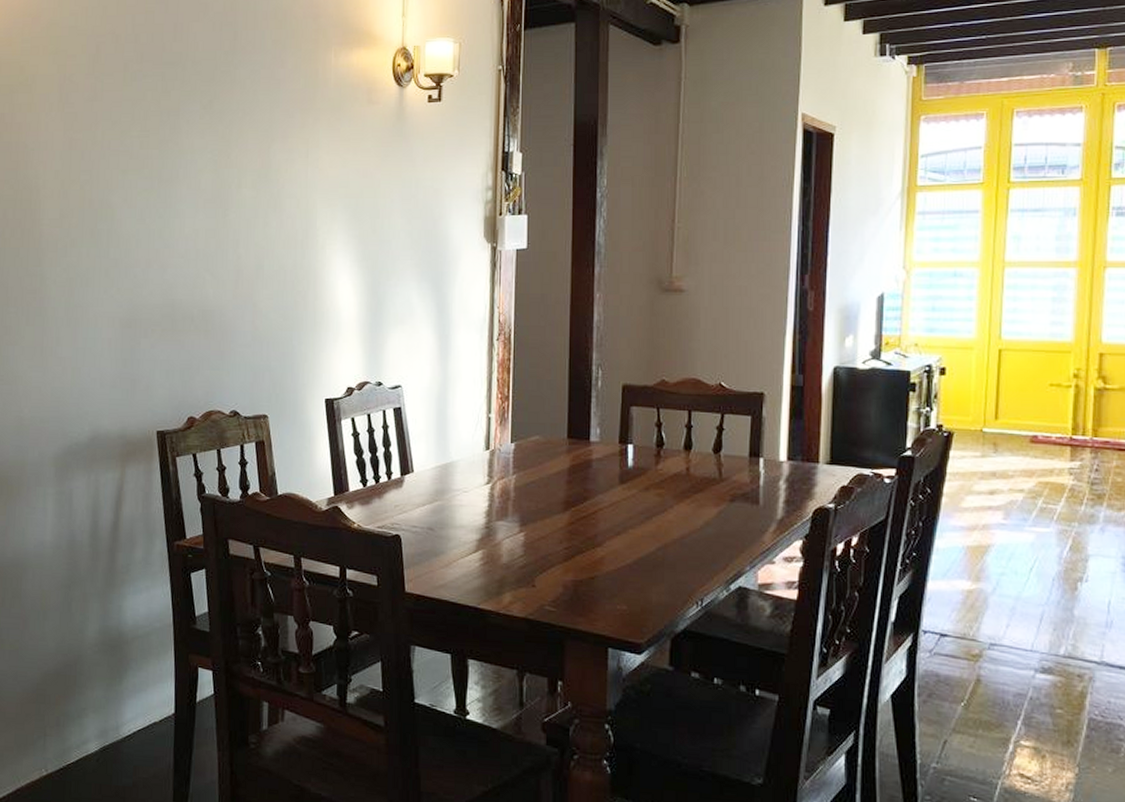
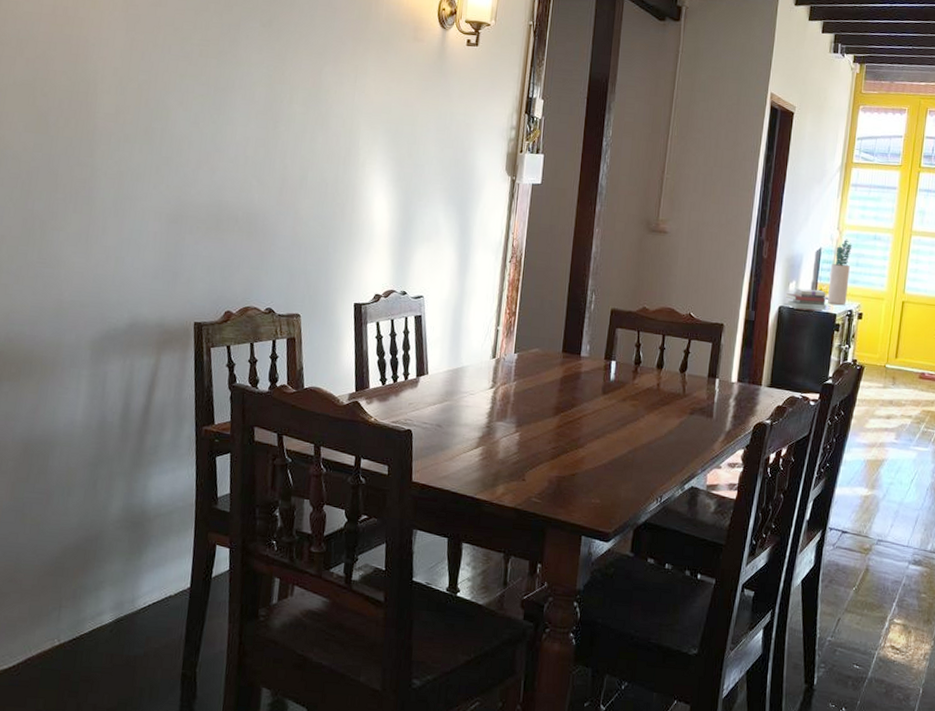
books: none [842,343,896,370] -> present [786,288,827,312]
vase: none [897,279,925,361] -> present [828,239,852,306]

